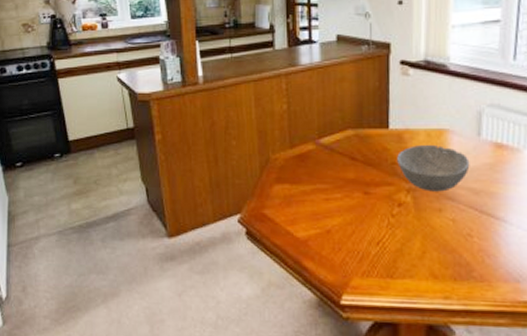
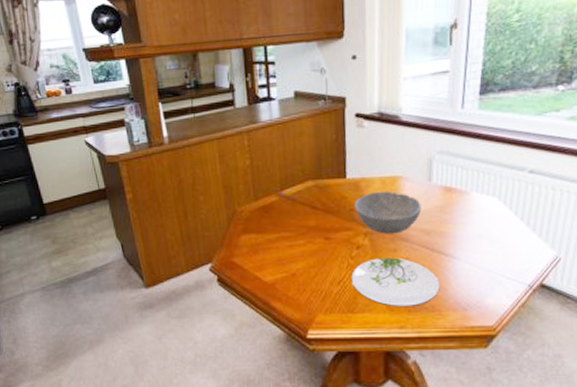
plate: none [391,218,489,275] -> present [351,258,440,308]

